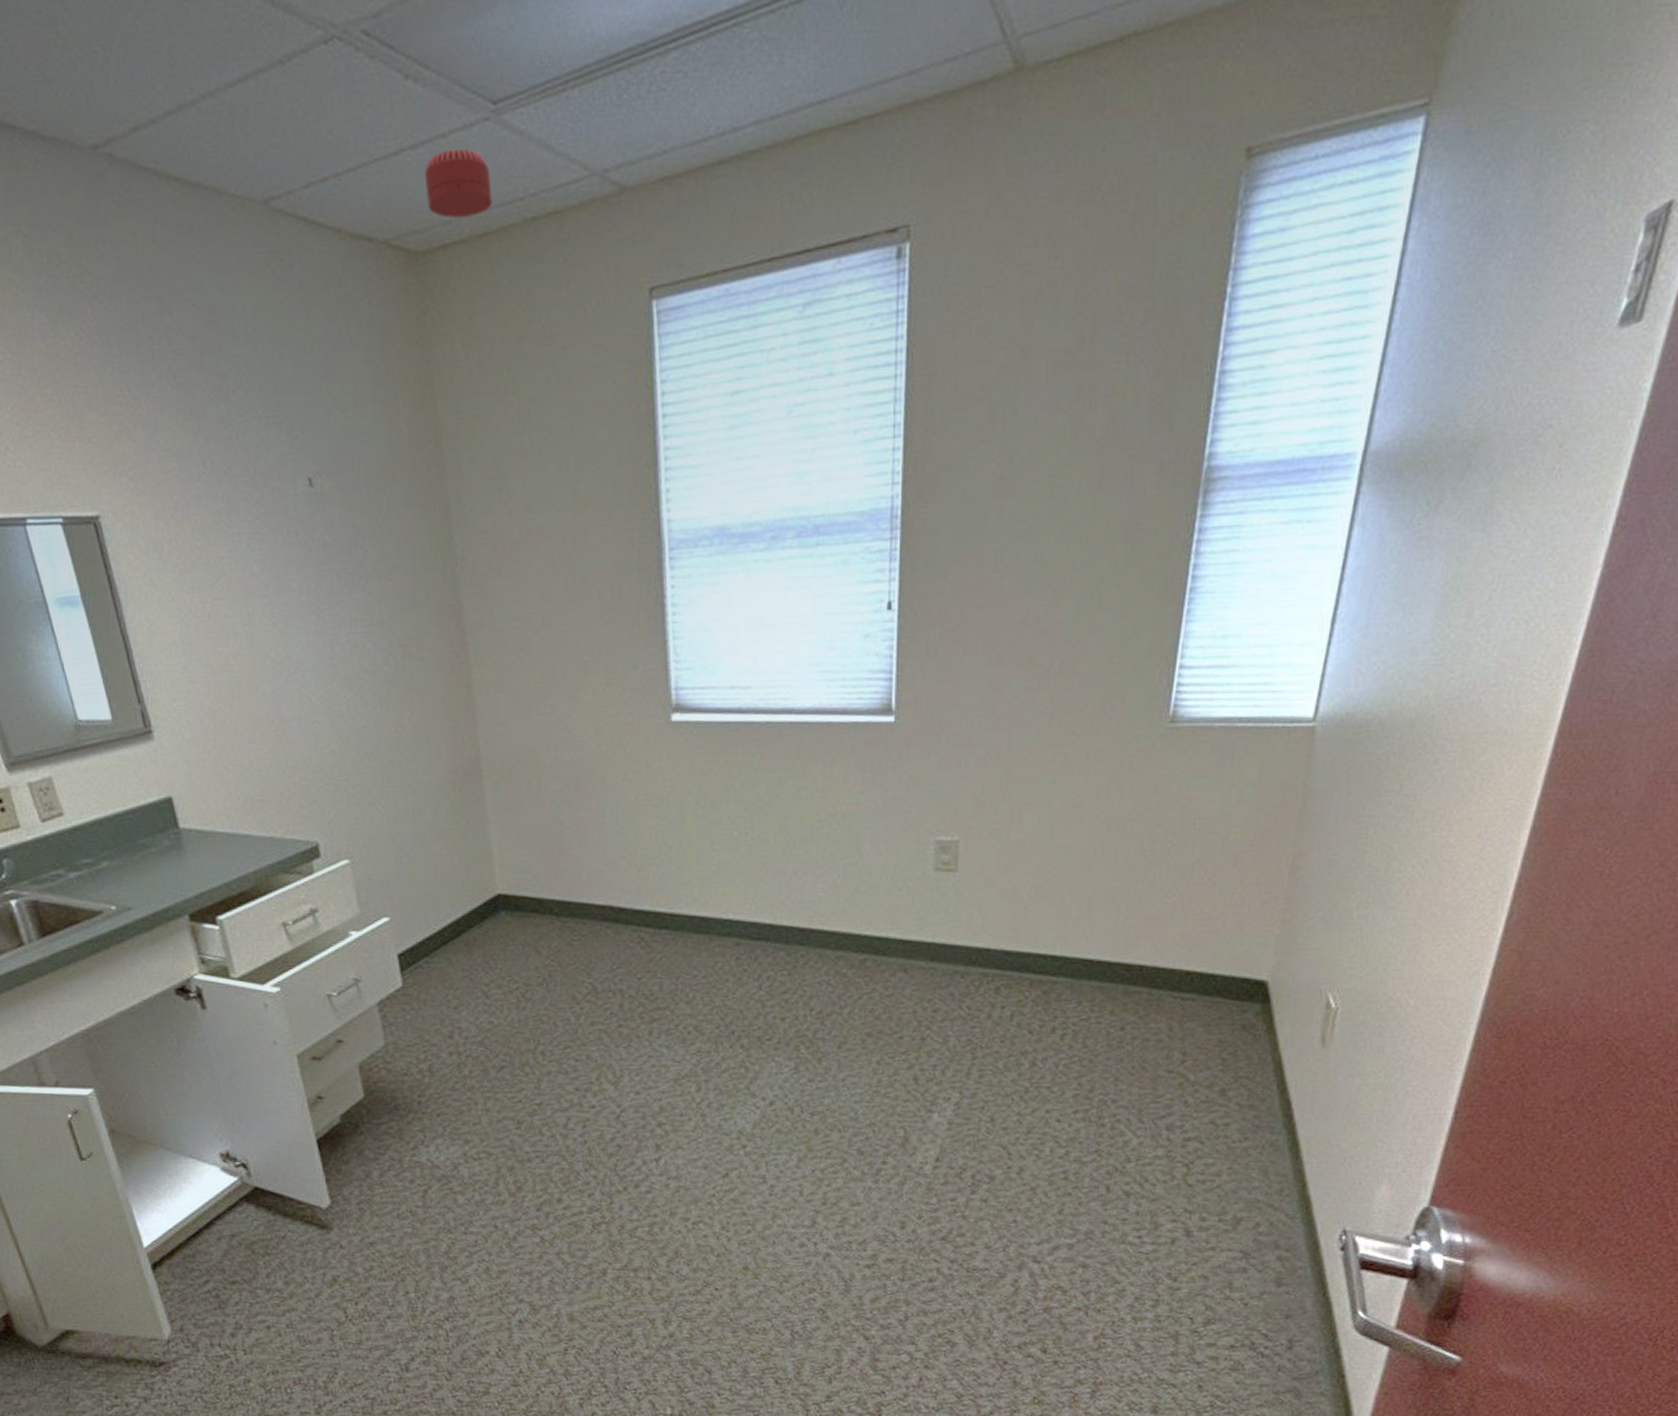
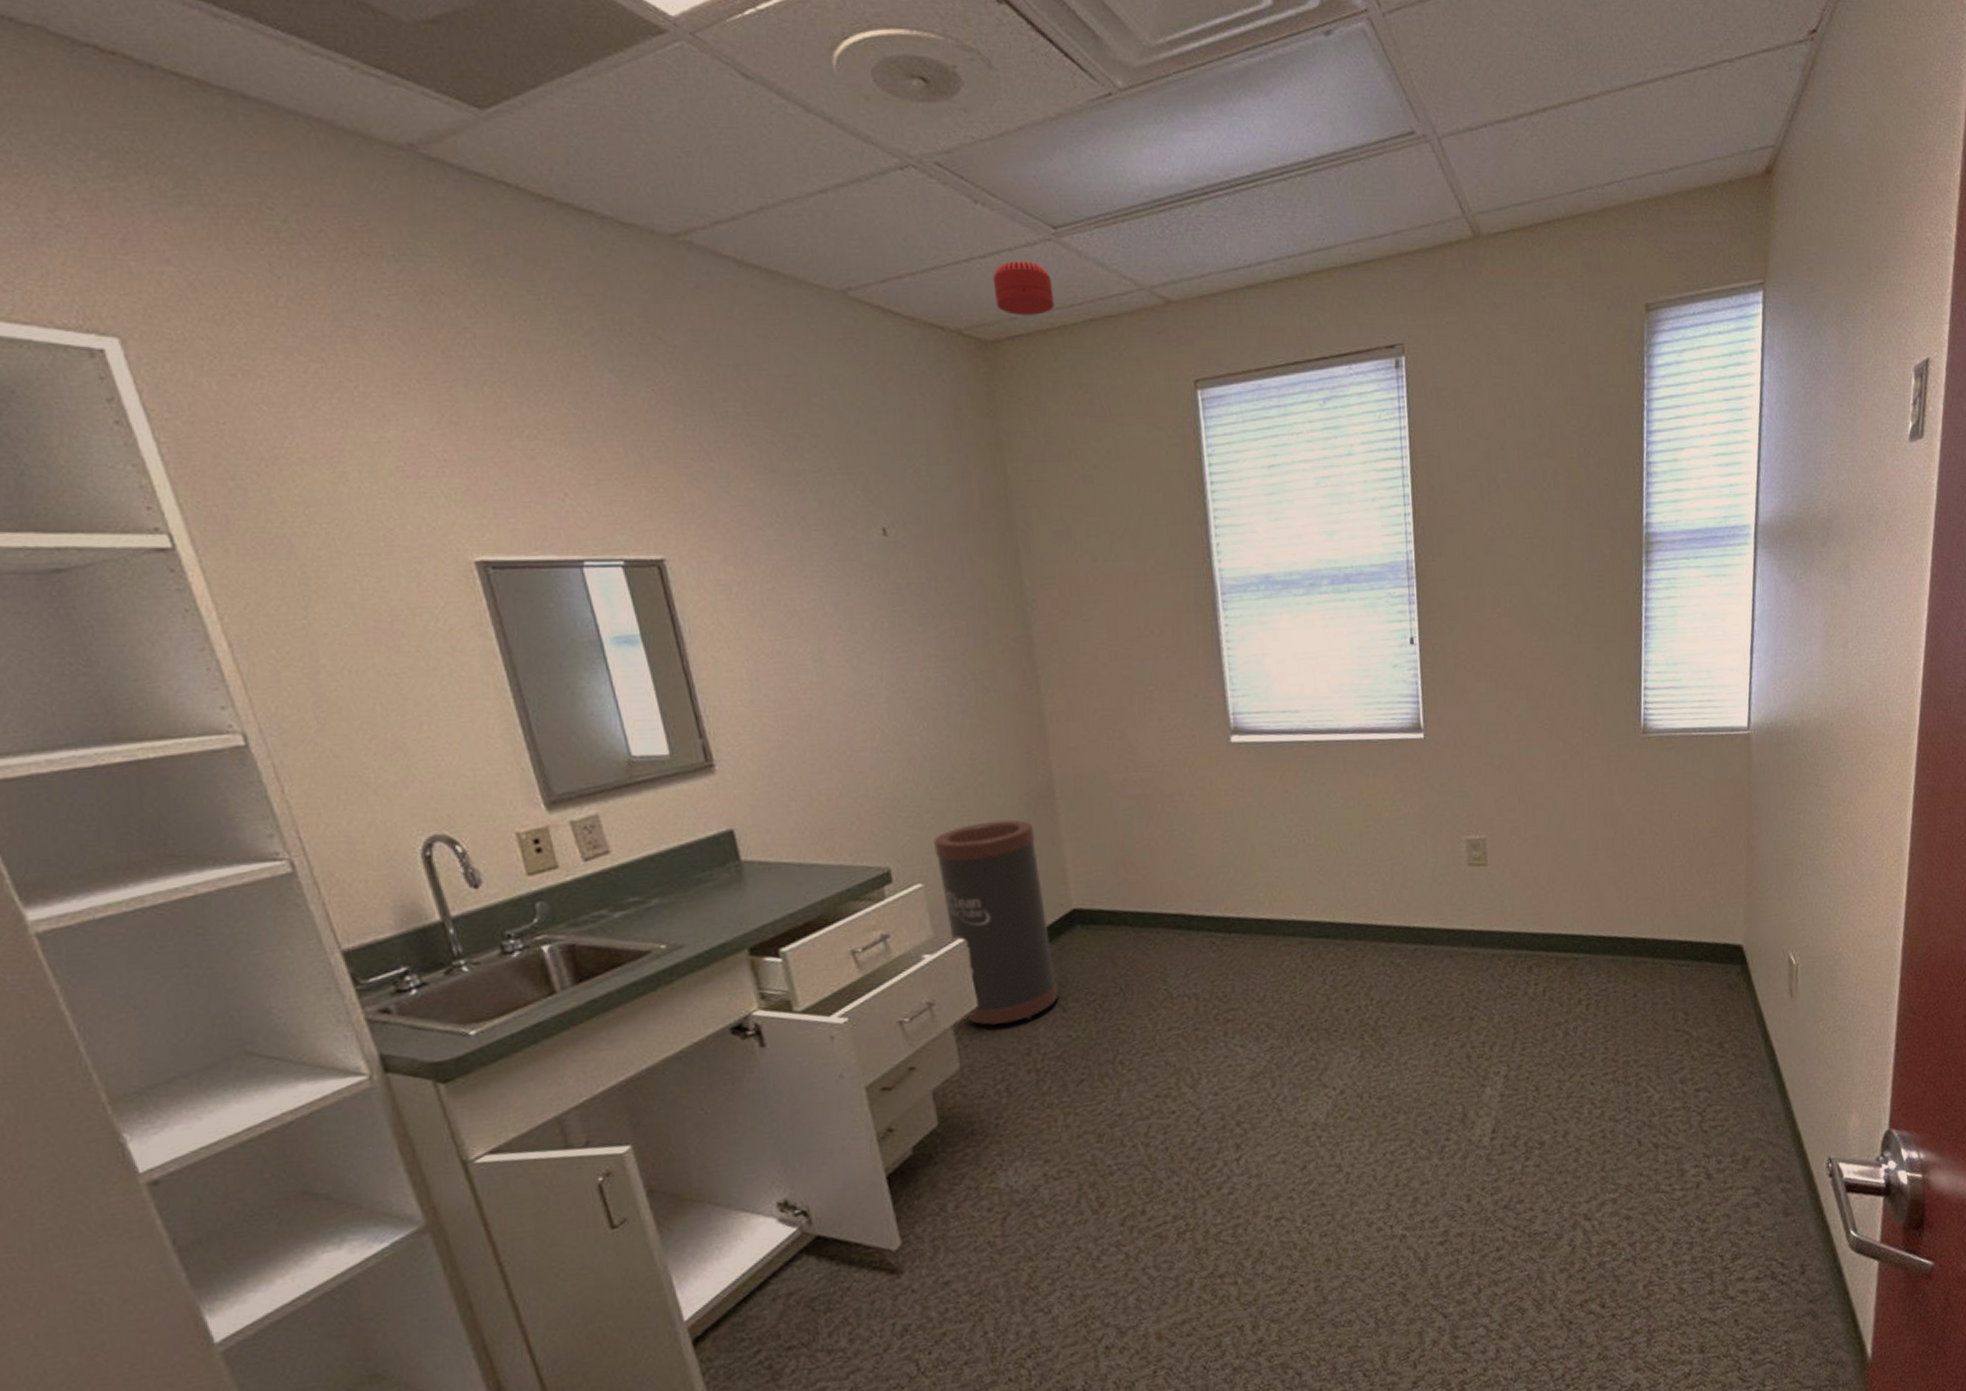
trash can: none [360,798,481,1006] -> present [934,820,1059,1025]

